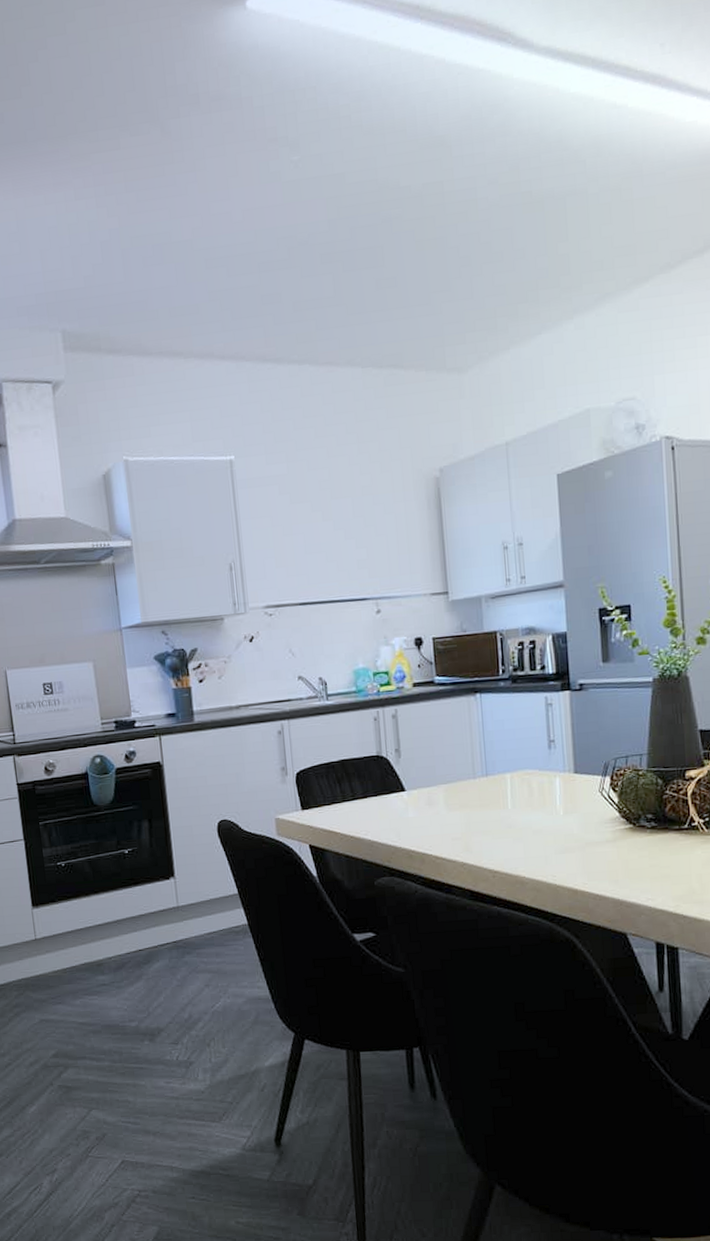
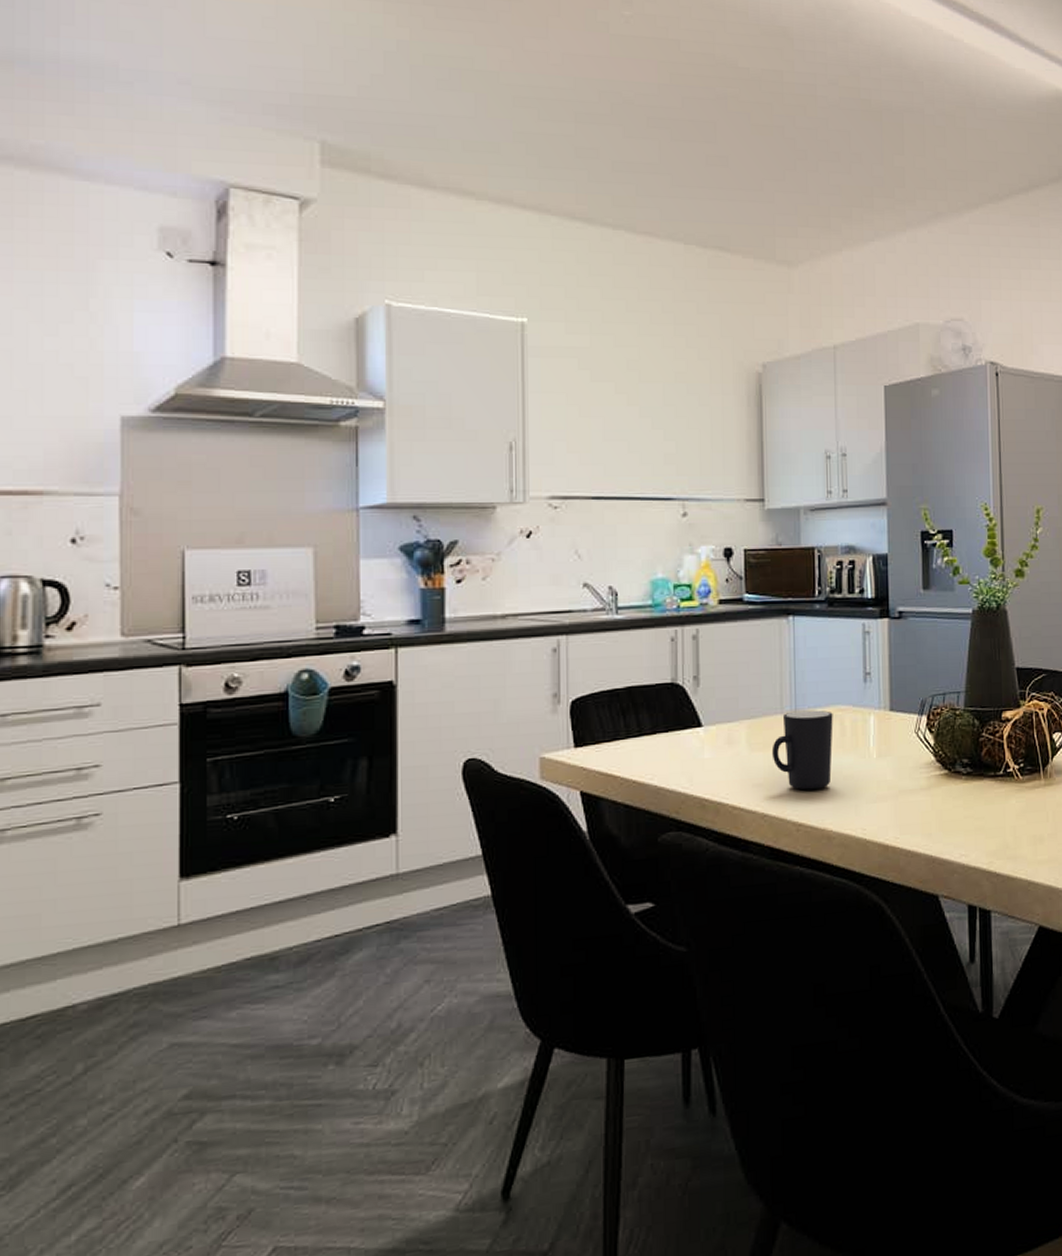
mug: none [467,774,522,843] -> present [771,710,833,790]

